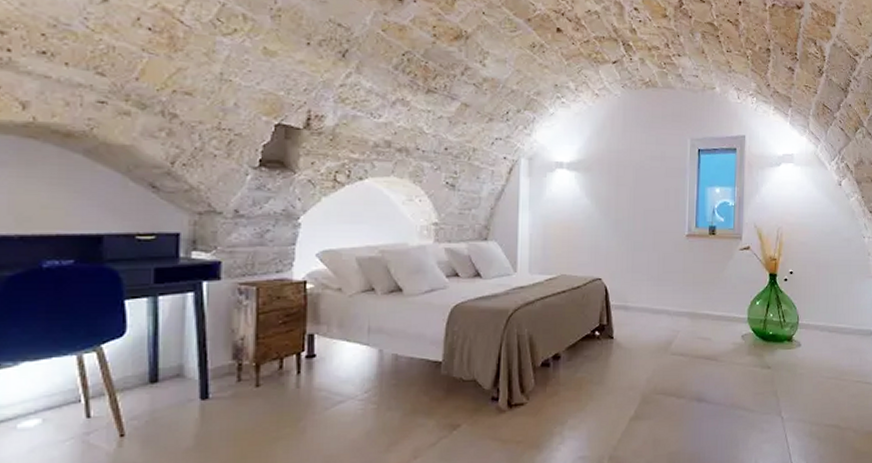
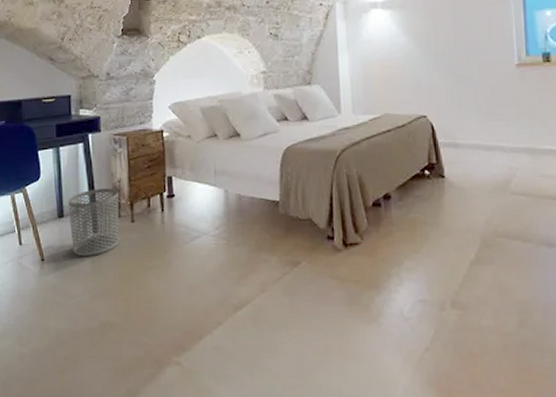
waste bin: none [165,347,241,429] -> present [68,188,120,256]

